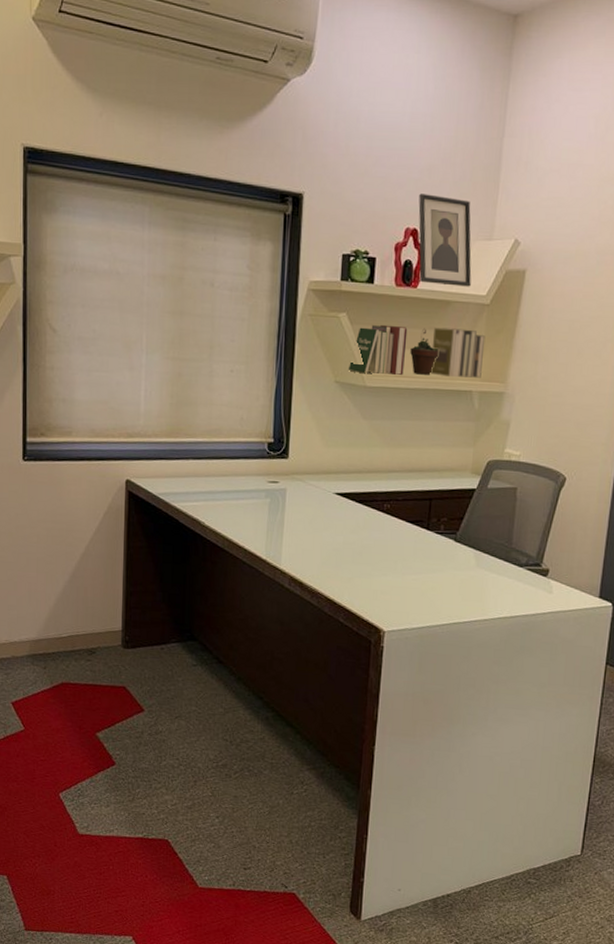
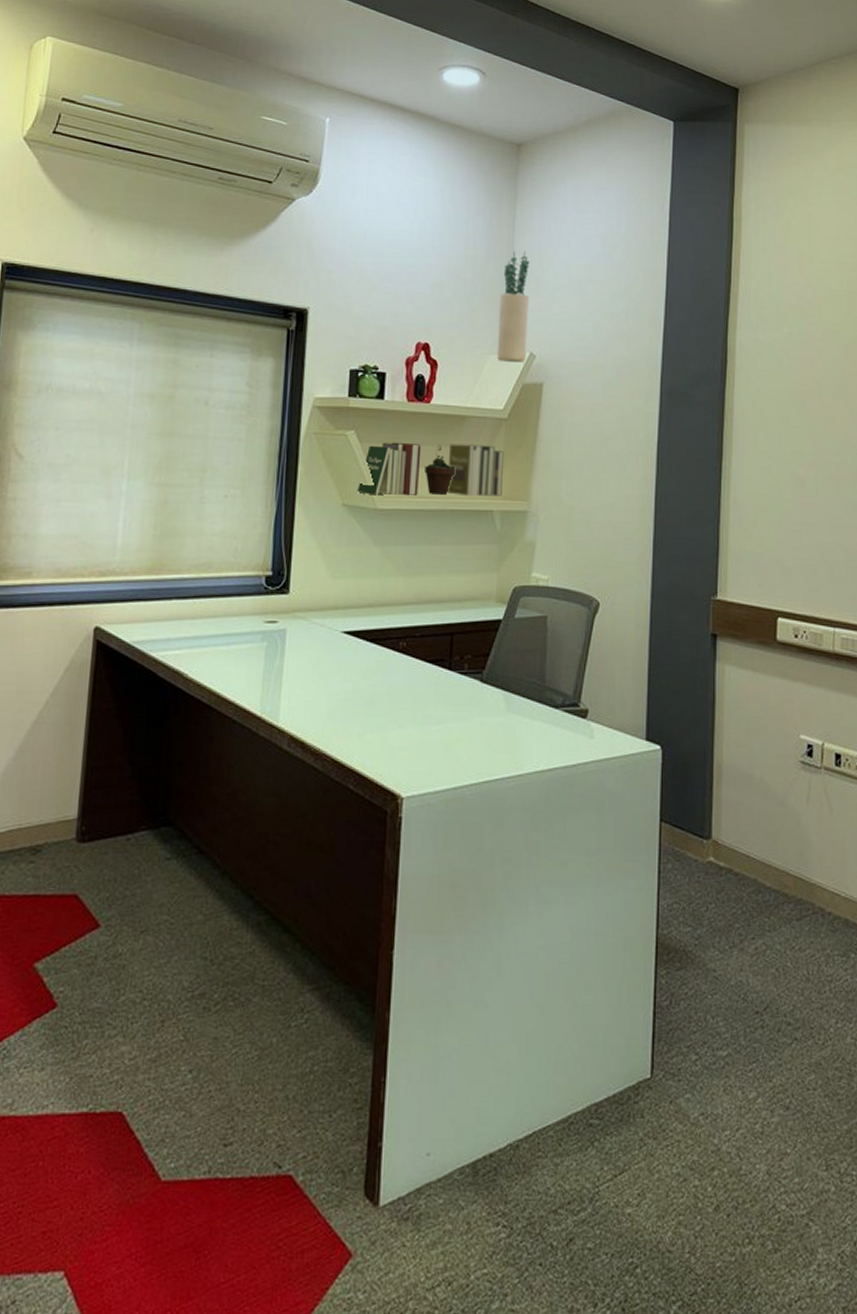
picture frame: present [418,193,472,287] -> none [429,308,487,401]
vase: none [482,132,520,249] -> present [496,250,530,362]

